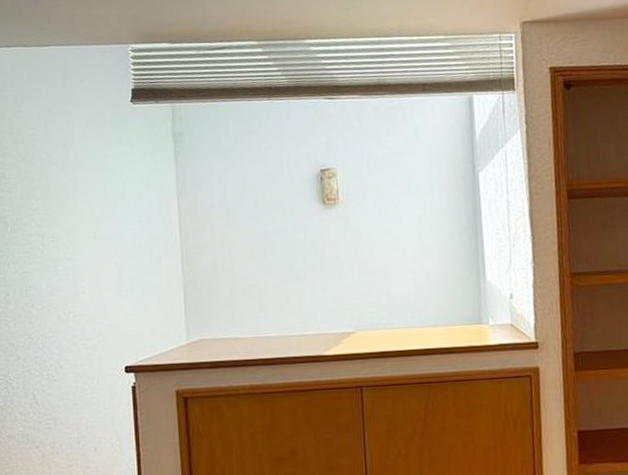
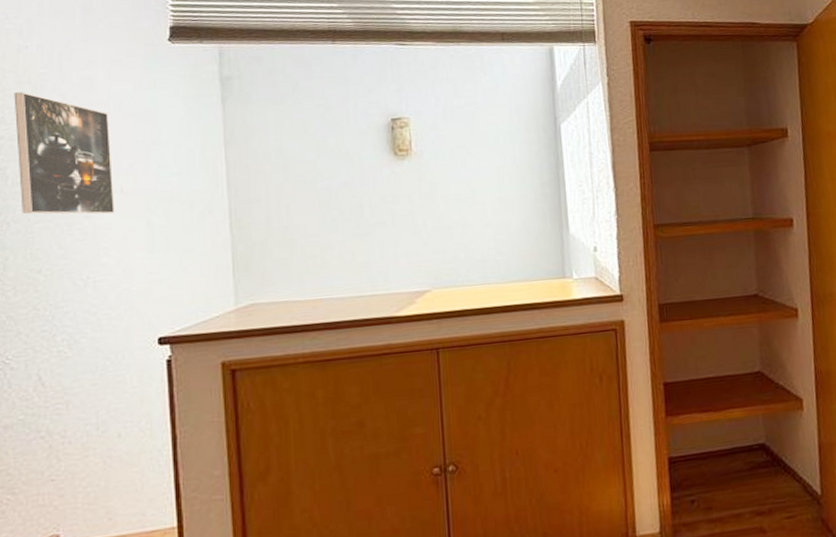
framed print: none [11,150,89,257] -> present [14,92,114,215]

